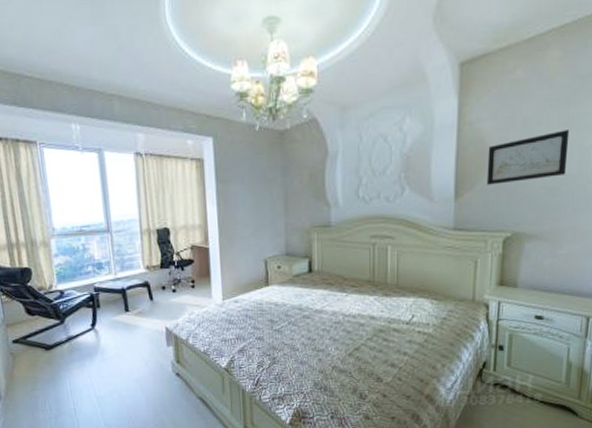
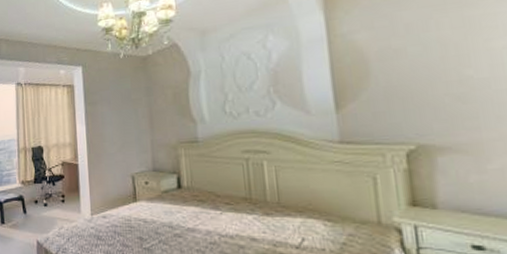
wall art: present [486,130,570,185] -> none [368,32,476,95]

